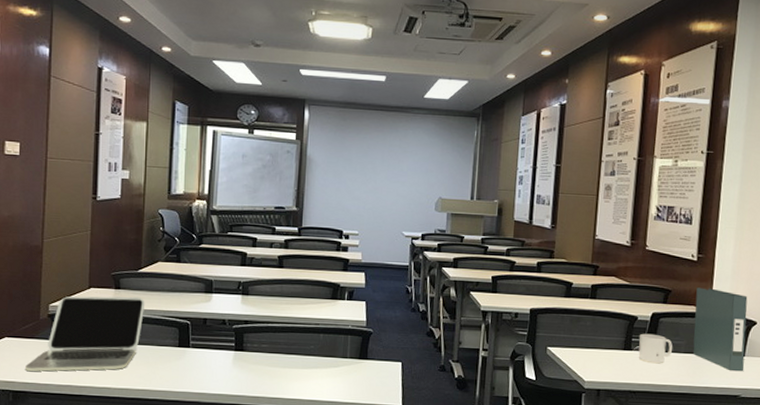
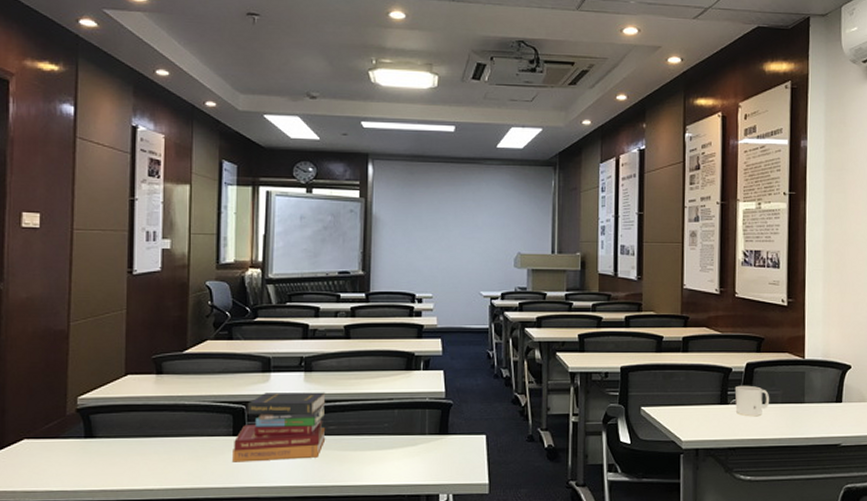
laptop: present [25,296,146,372] -> none [49,381,193,478]
books: none [178,311,260,371] -> present [233,392,326,462]
binder: present [692,287,748,372] -> none [789,333,843,419]

